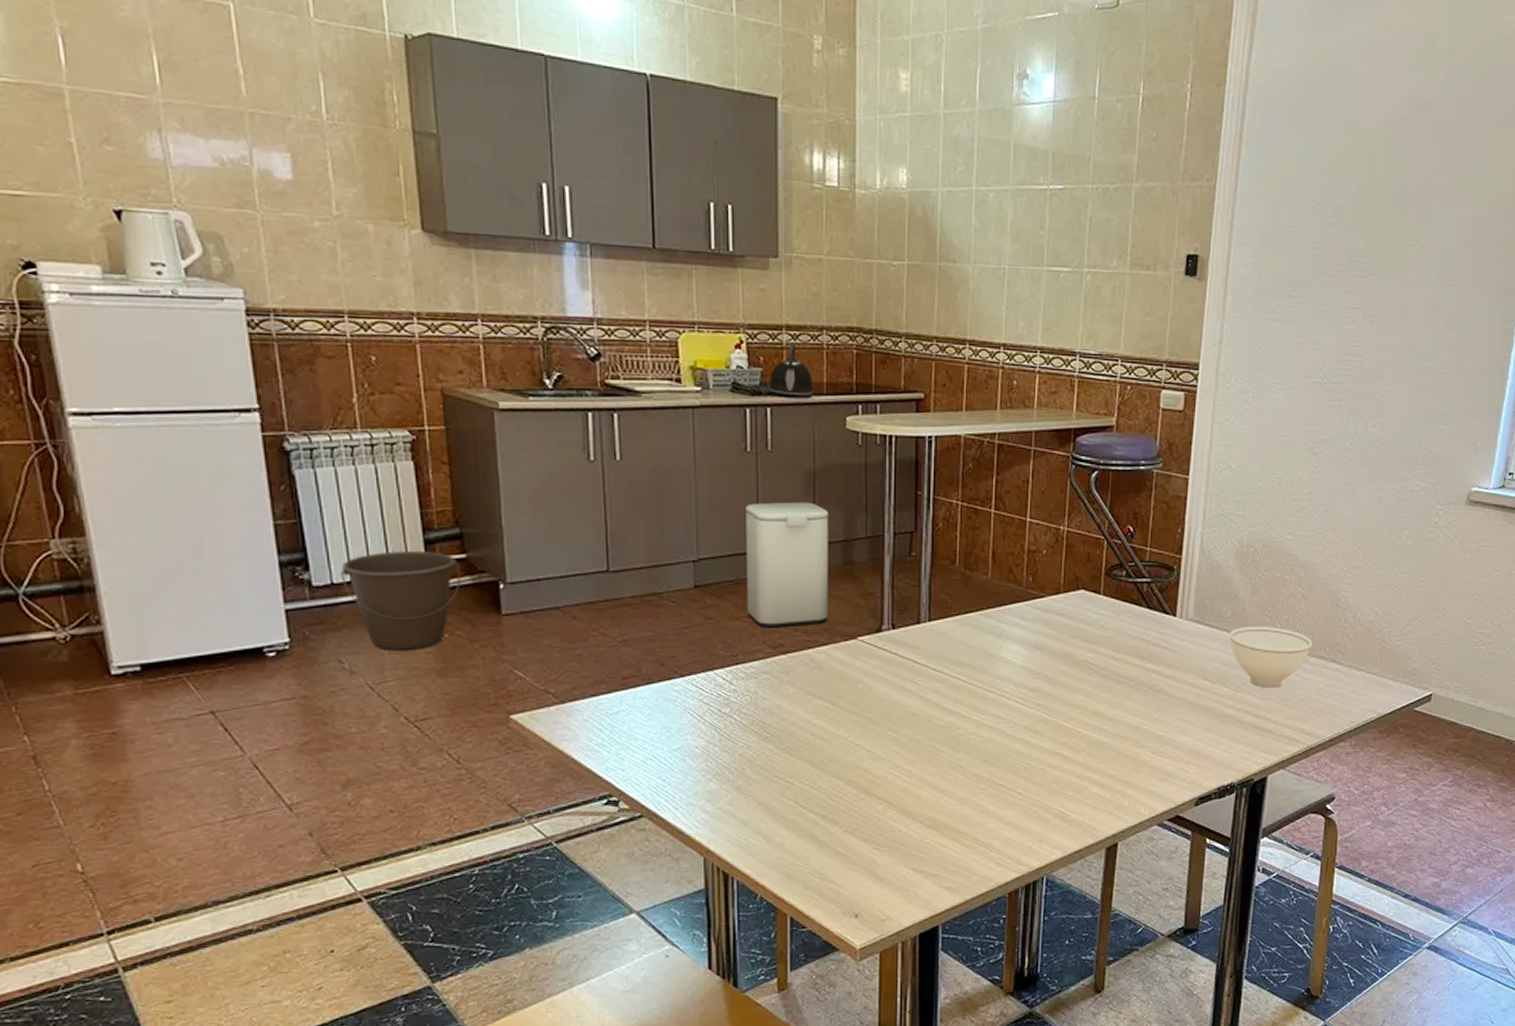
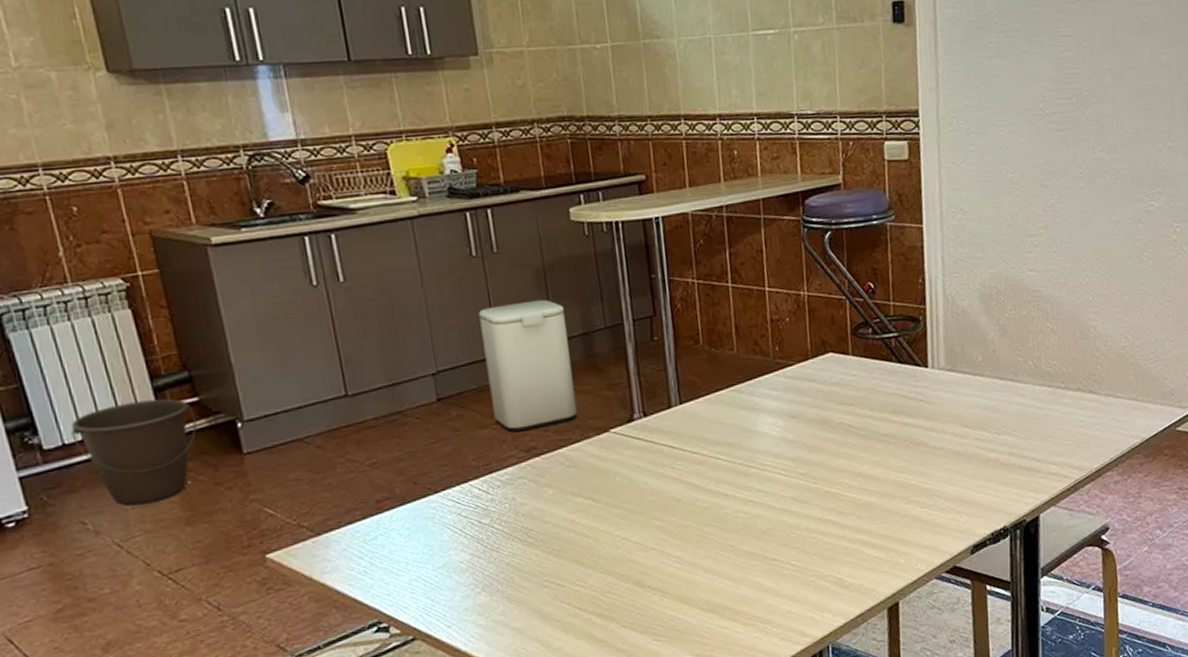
kettle: present [767,342,813,399] -> none [485,139,533,198]
bowl: present [1229,626,1313,688] -> none [983,365,1068,428]

